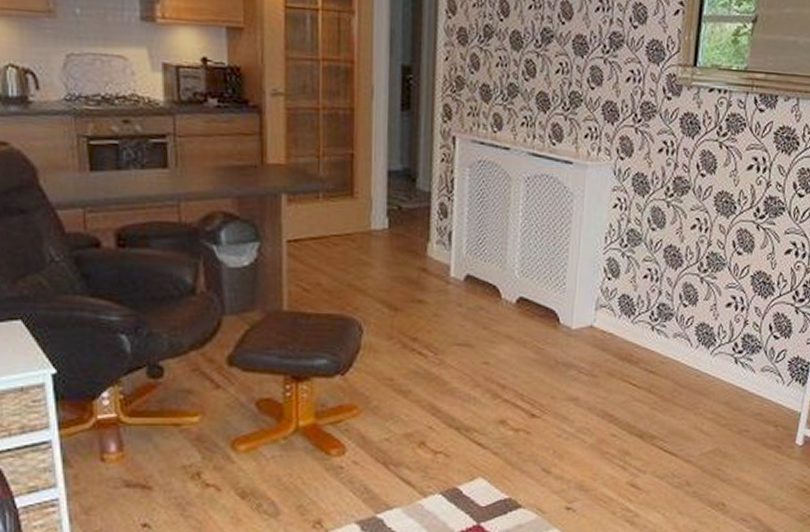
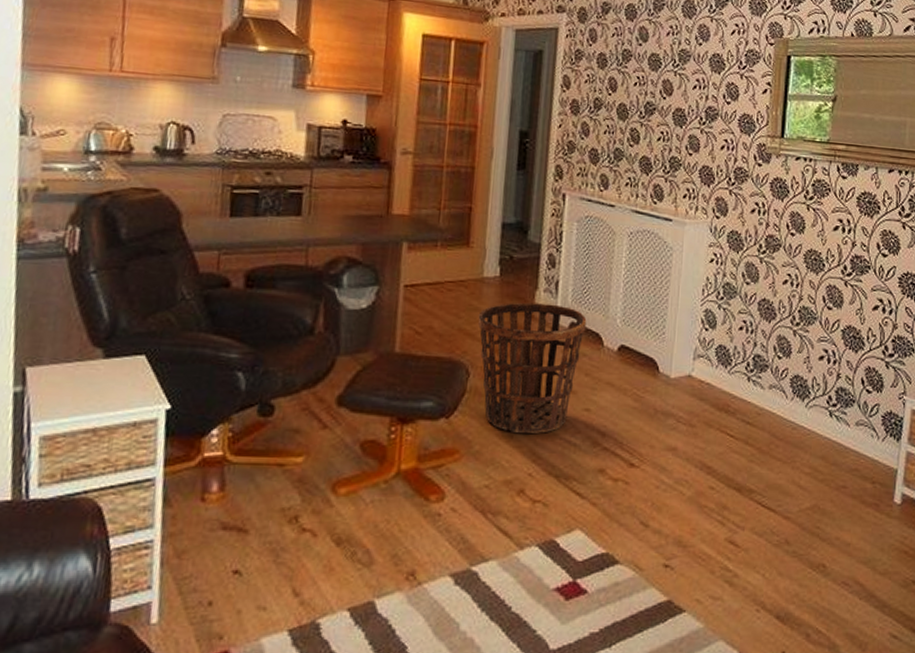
basket: none [368,255,483,389] -> present [478,302,587,434]

